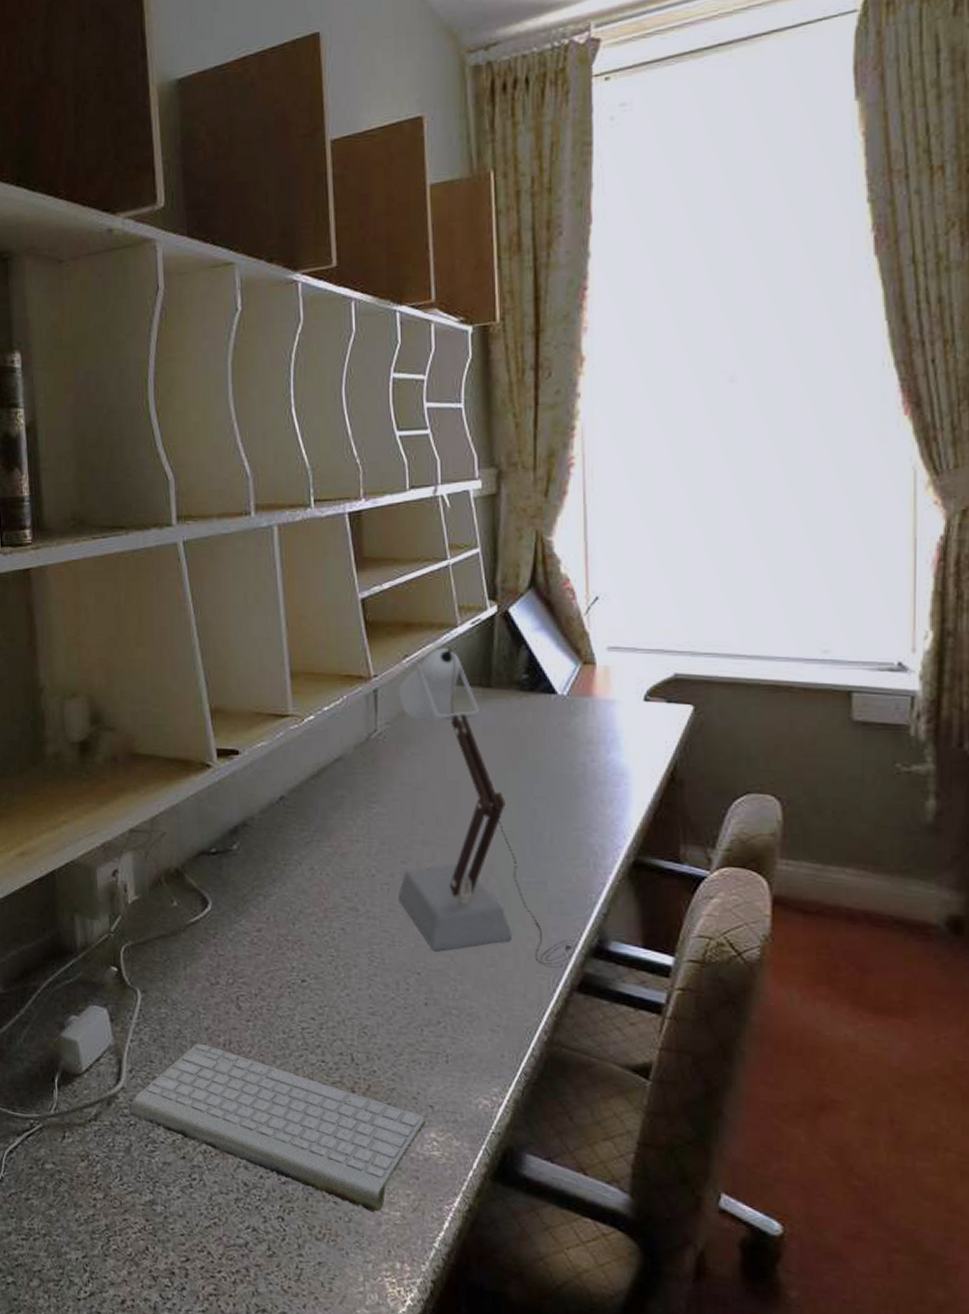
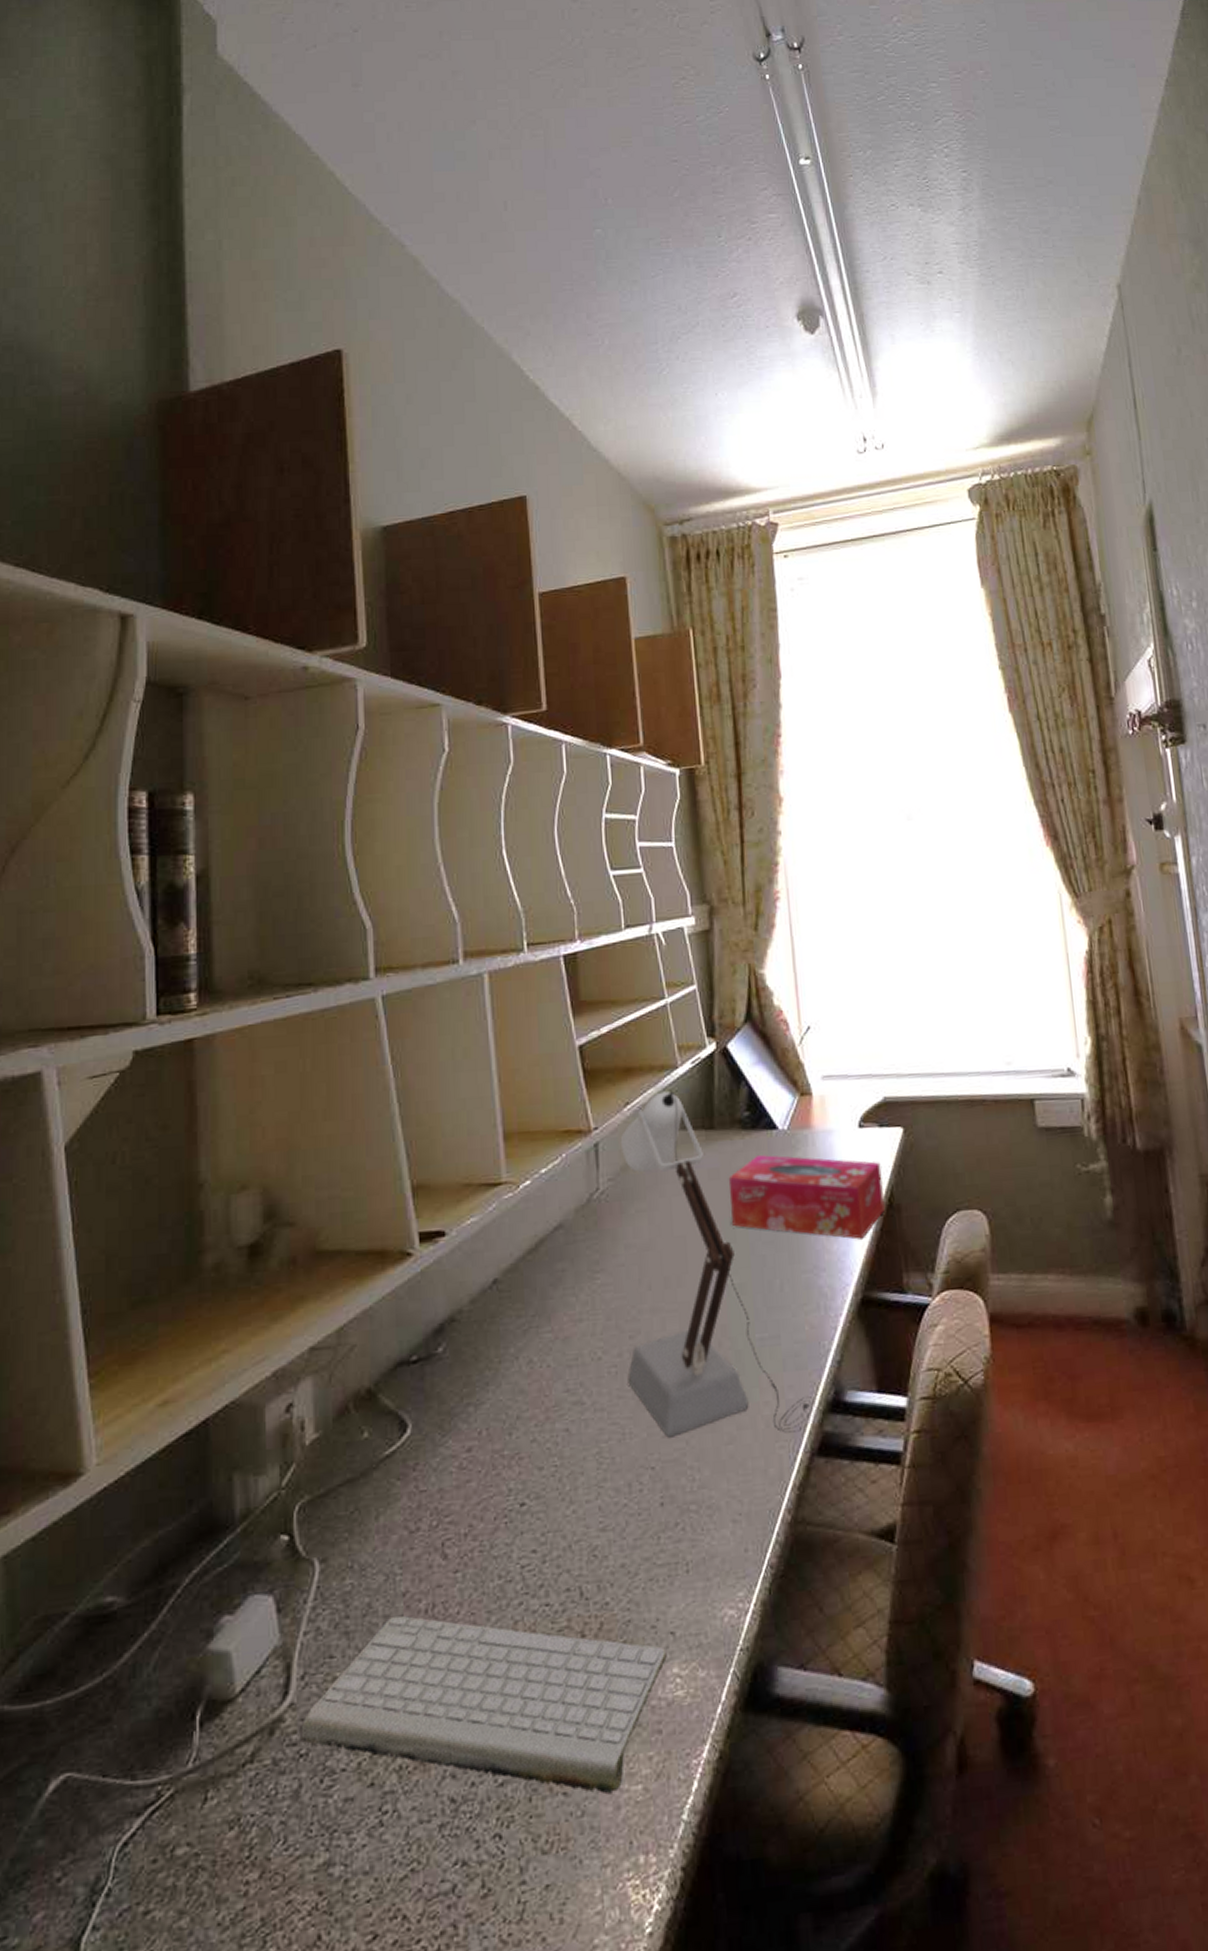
tissue box: none [503,716,666,807] -> present [728,1154,885,1239]

